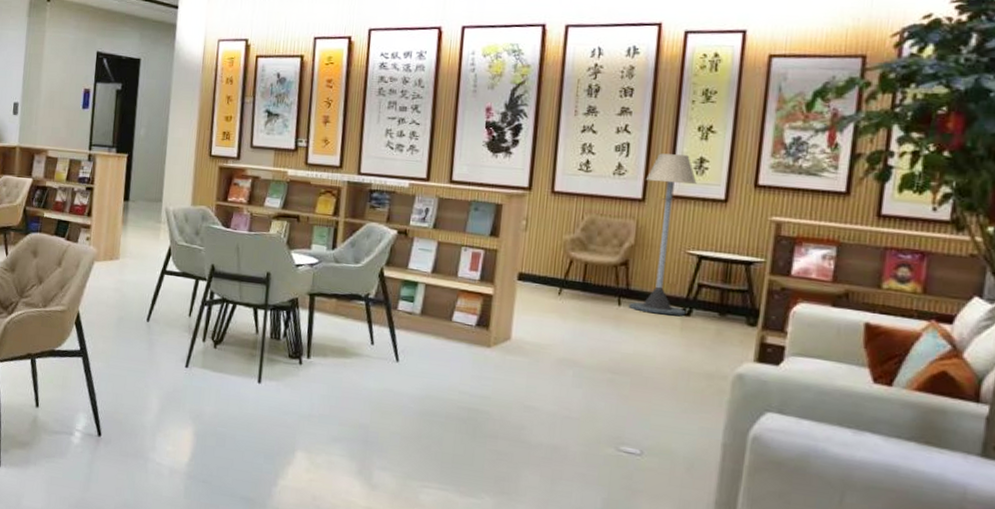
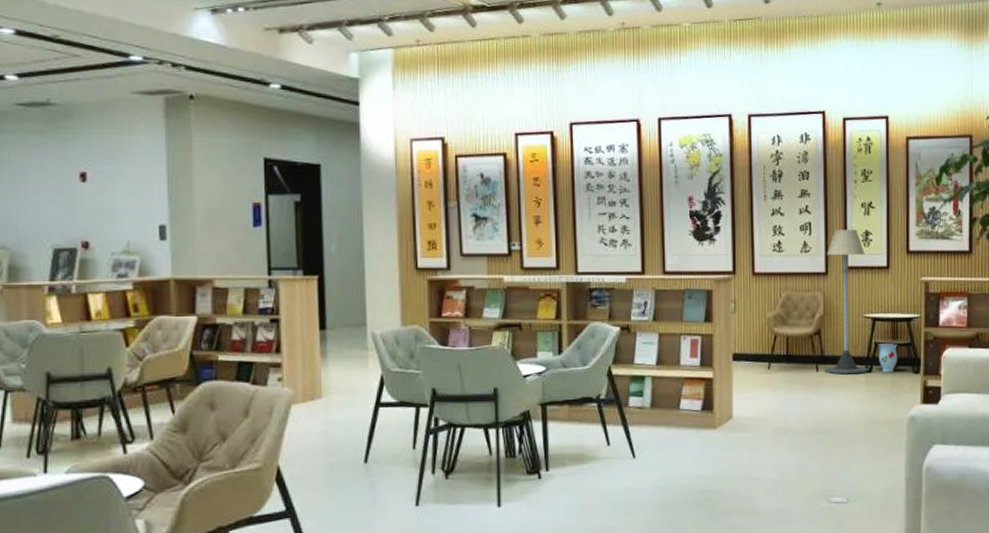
vase: none [701,283,729,320] -> present [877,341,898,372]

